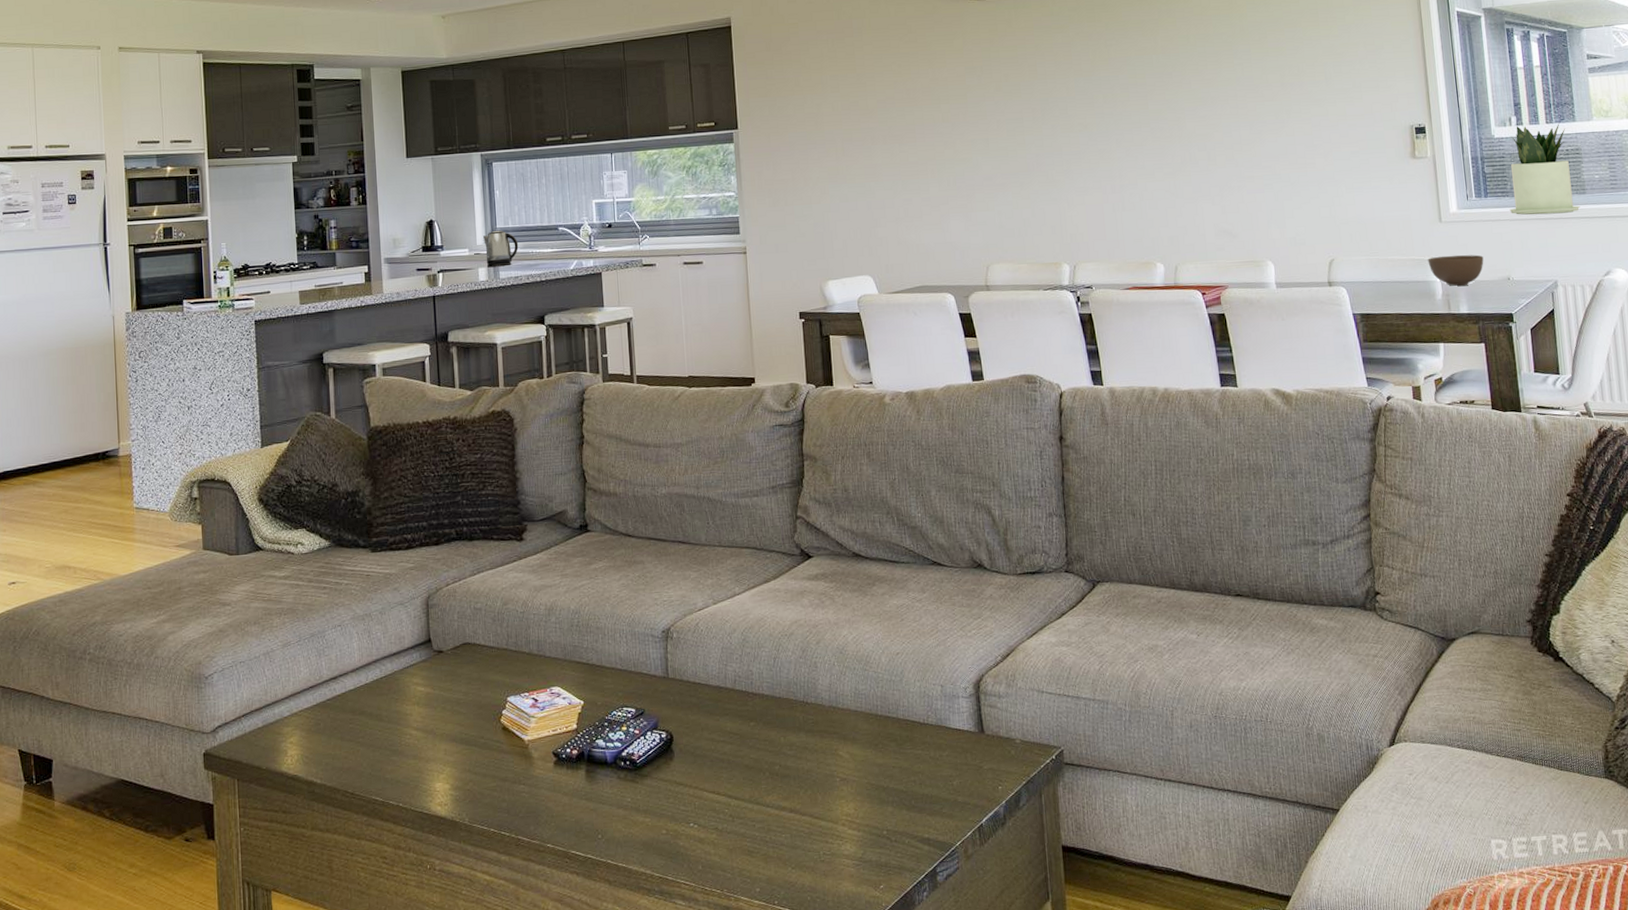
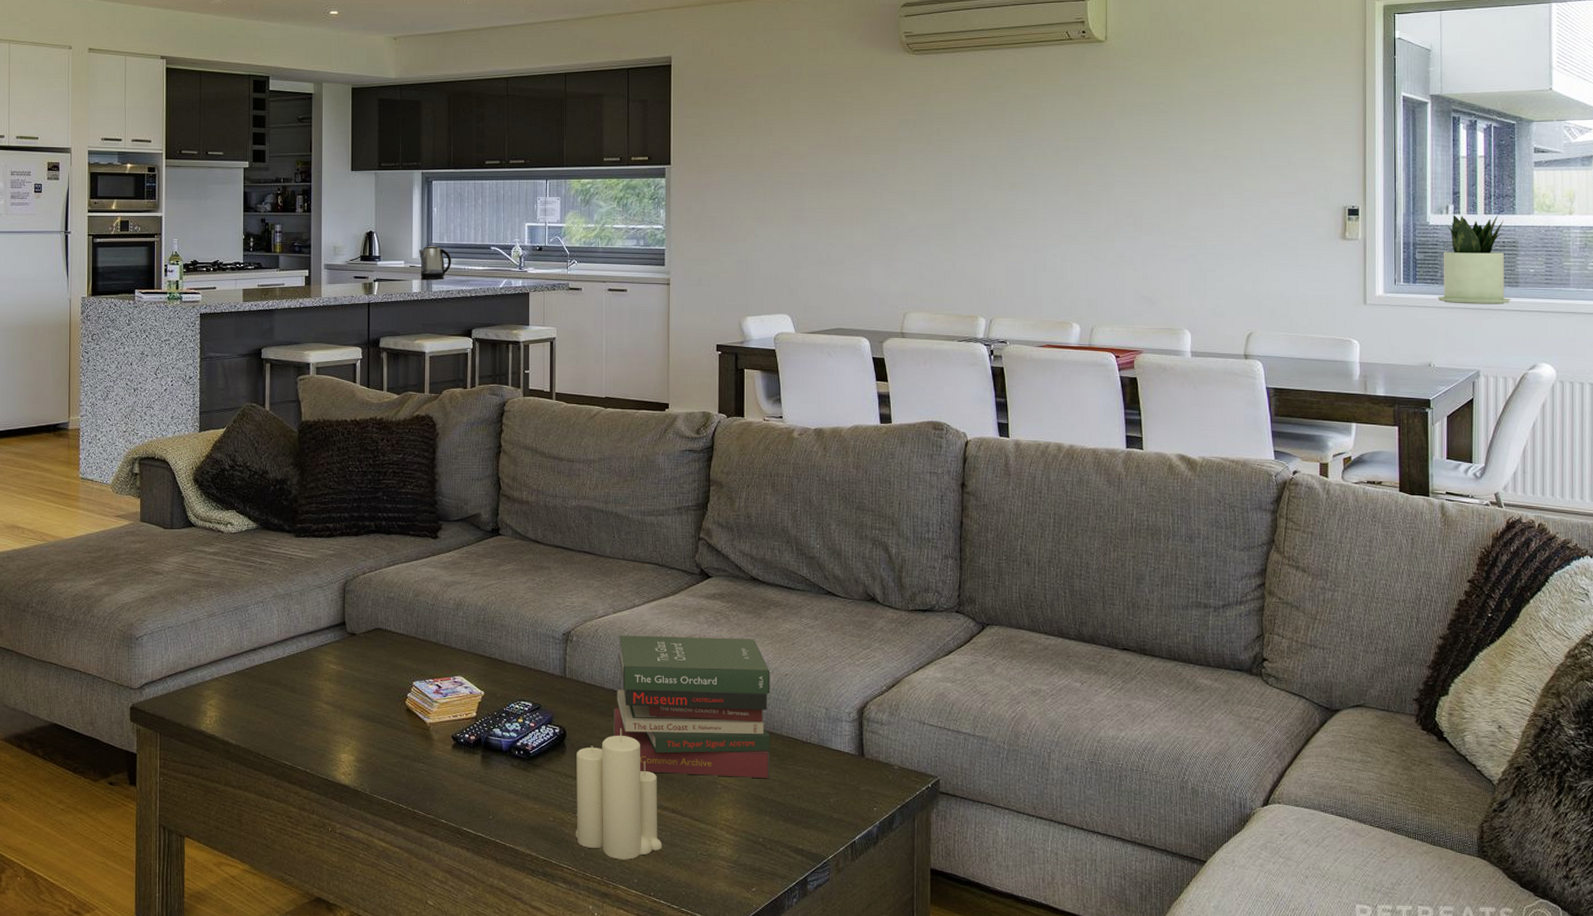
candle: none [685,726,783,869] -> present [575,728,662,860]
books: none [720,619,889,772] -> present [613,635,771,779]
bowl: present [1428,254,1484,286] -> none [1348,337,1406,368]

